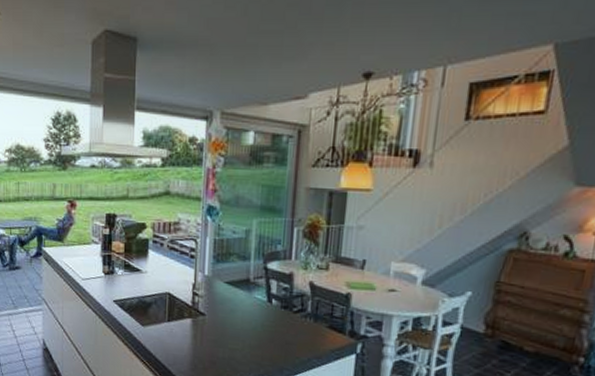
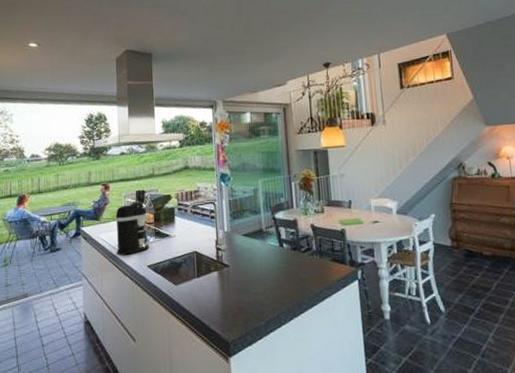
coffee maker: none [81,226,117,286] -> present [115,201,150,256]

